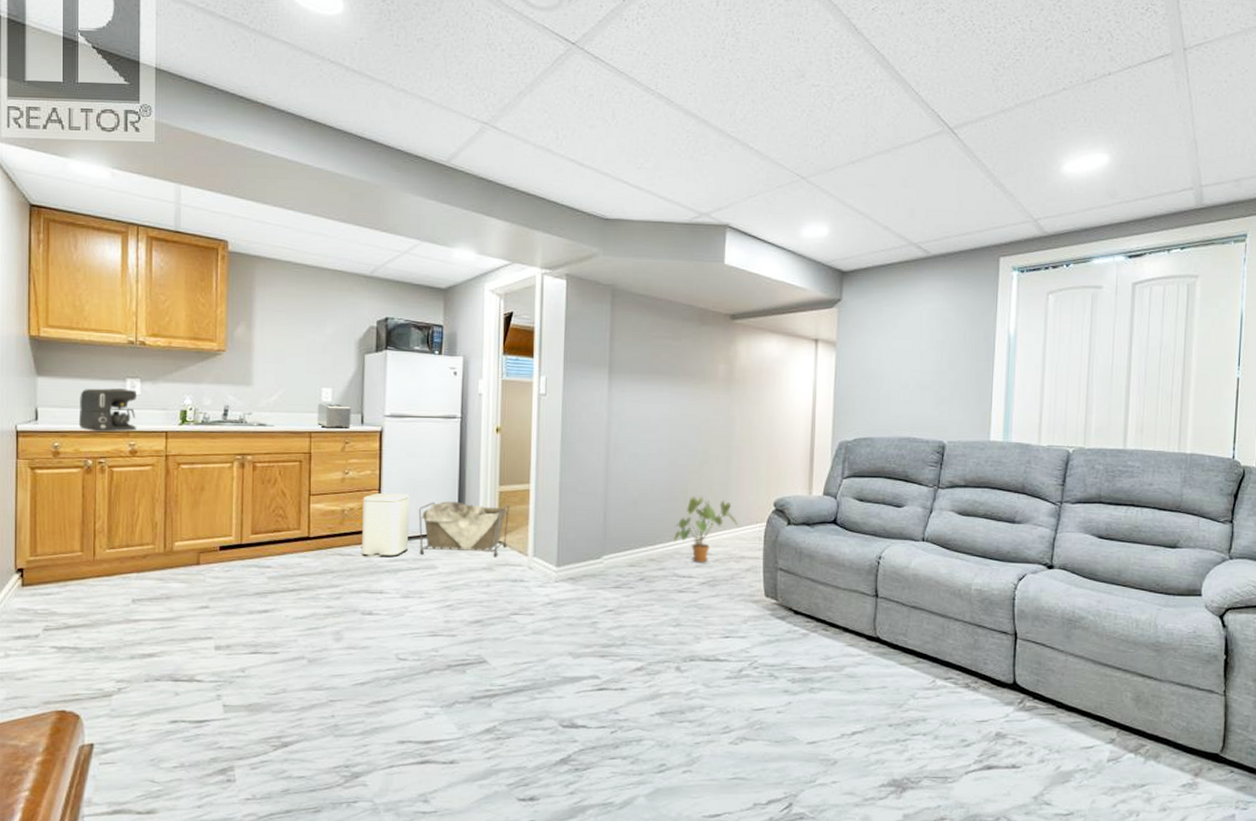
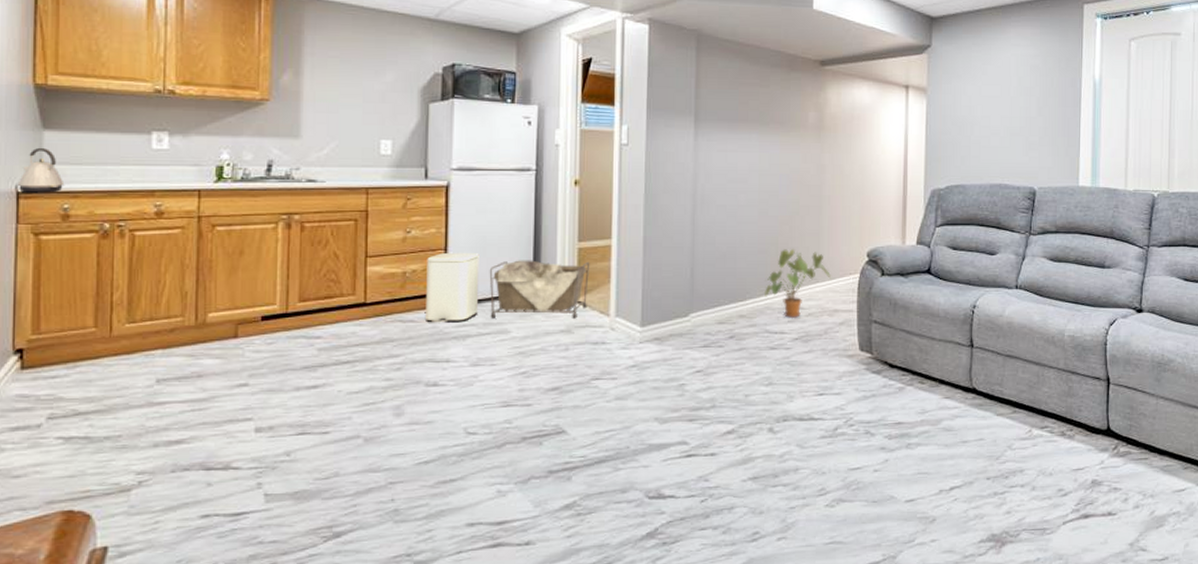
kettle: none [16,391,55,433] -> present [17,147,65,193]
coffee maker: present [78,388,136,433] -> none [93,142,164,192]
toaster: present [317,402,351,430] -> none [374,156,414,185]

